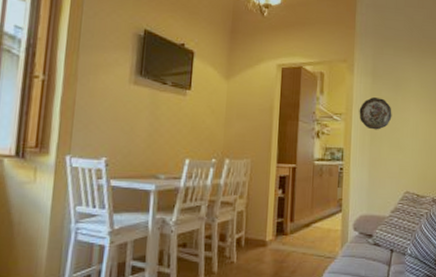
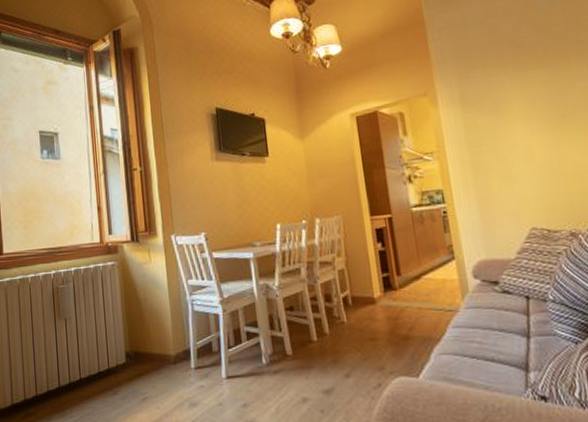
decorative plate: present [359,97,392,130] -> none [453,127,496,164]

